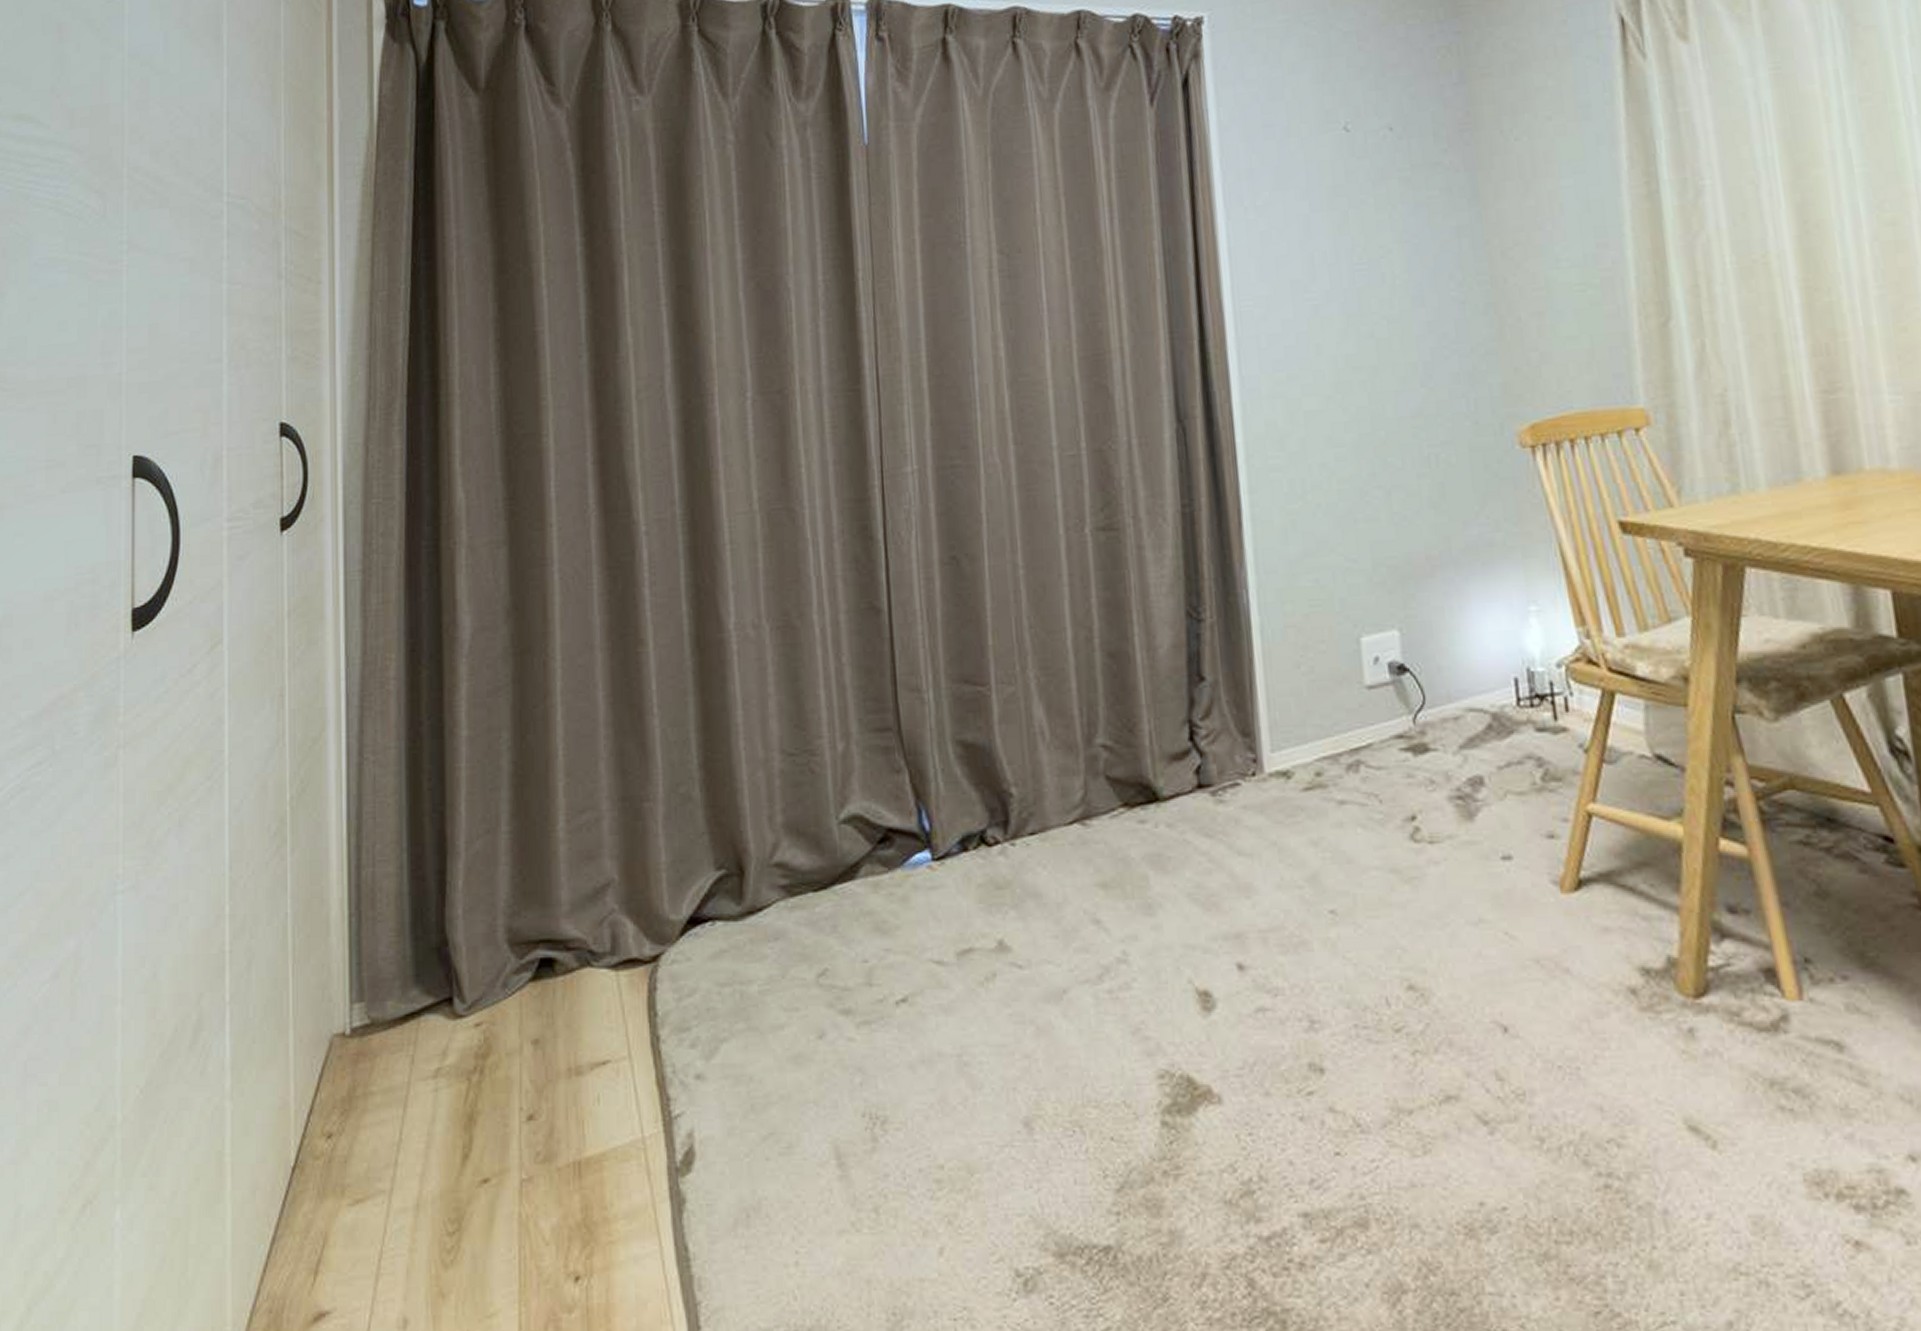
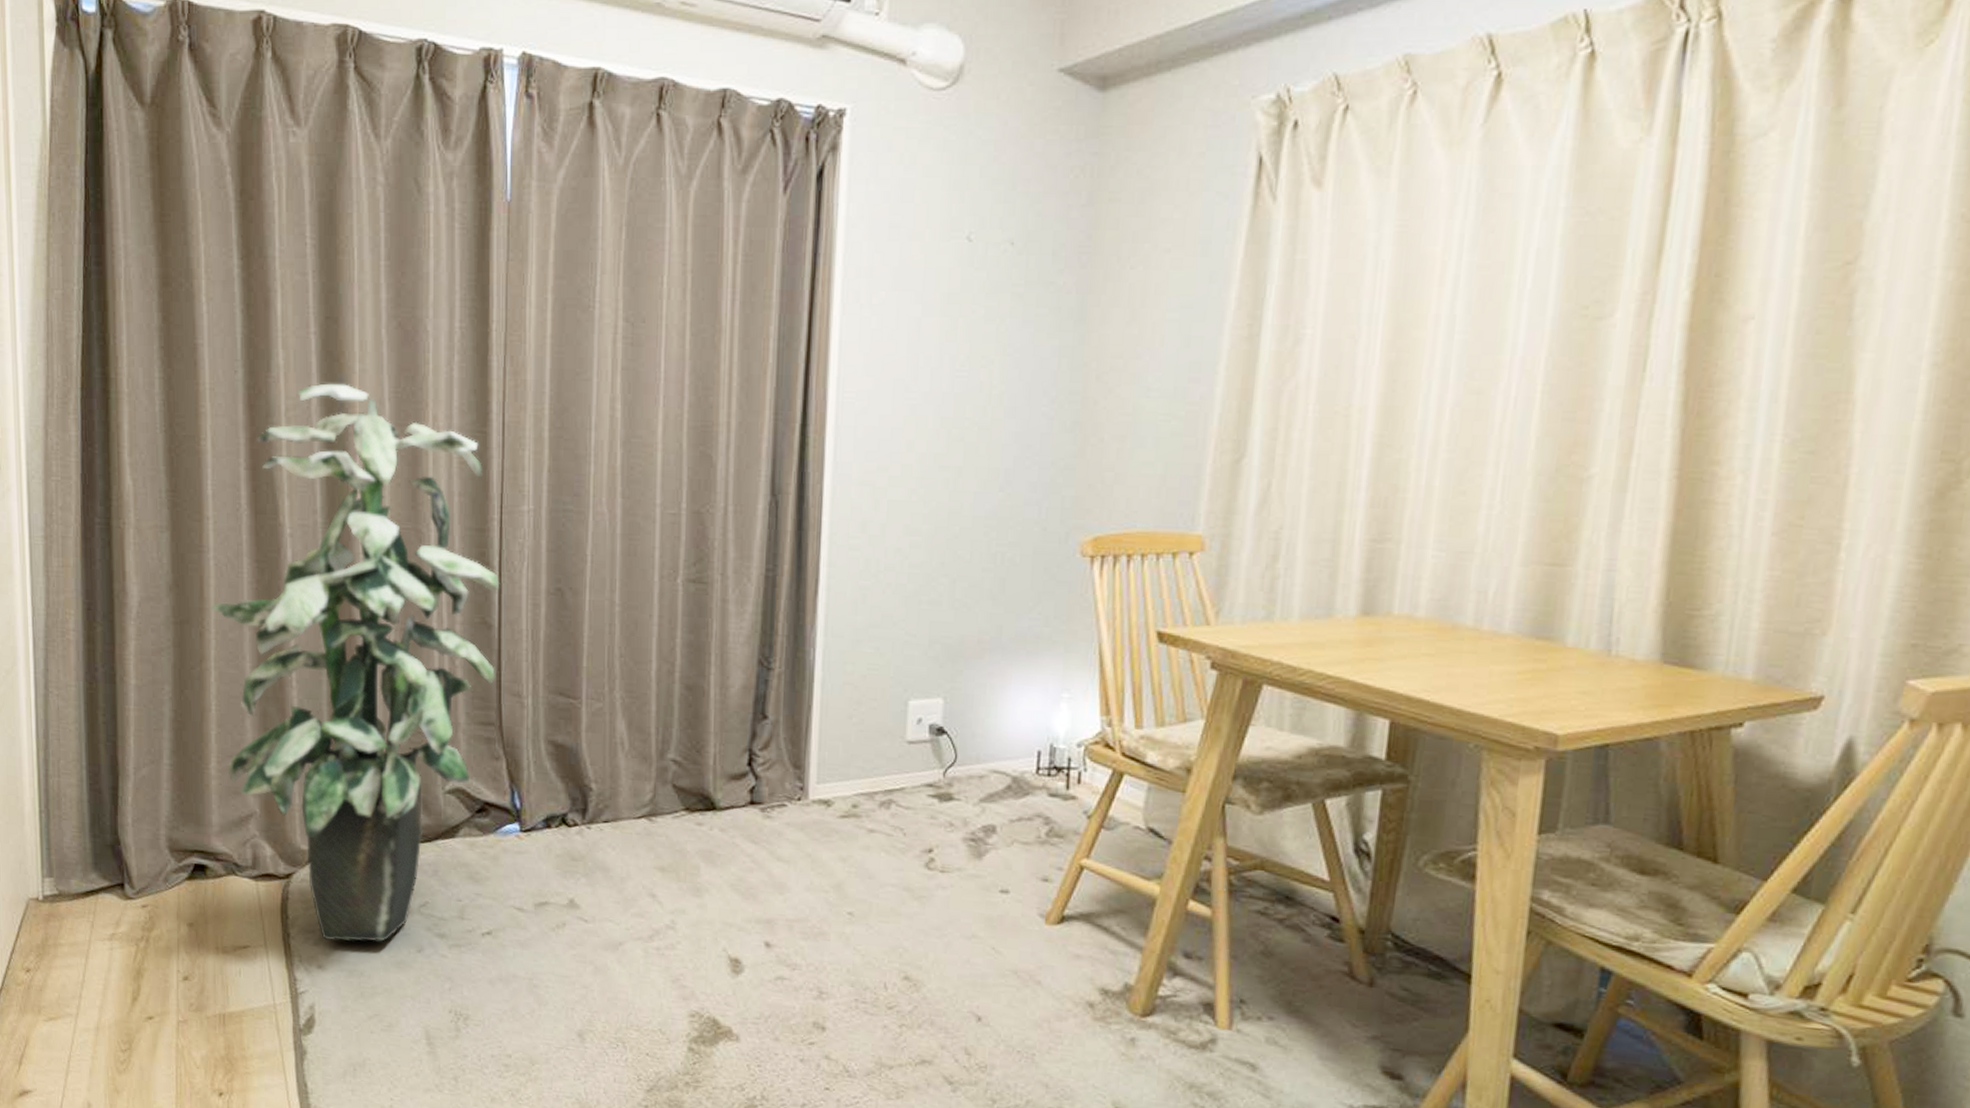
indoor plant: none [555,355,889,1039] -> present [210,383,500,942]

